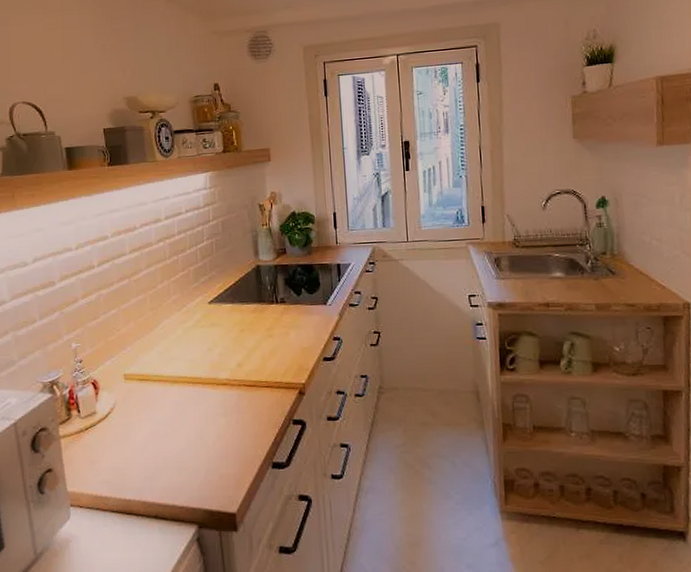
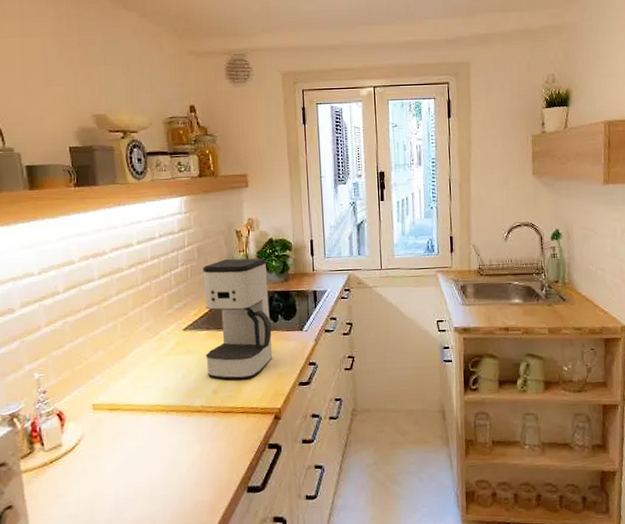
coffee maker: none [227,231,297,353] -> present [203,258,273,380]

